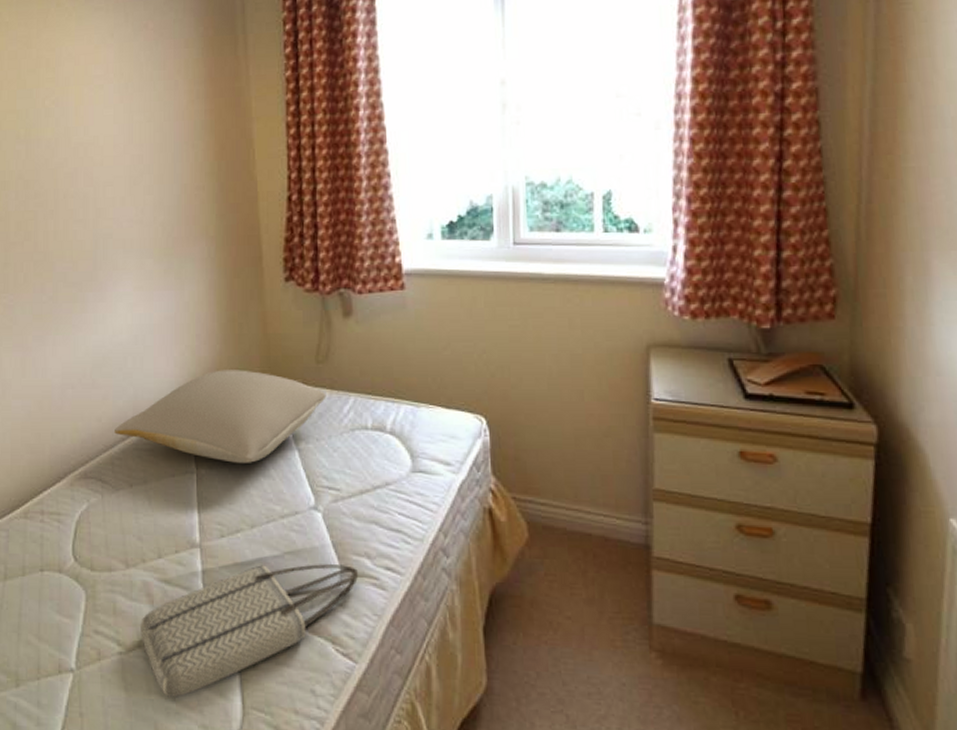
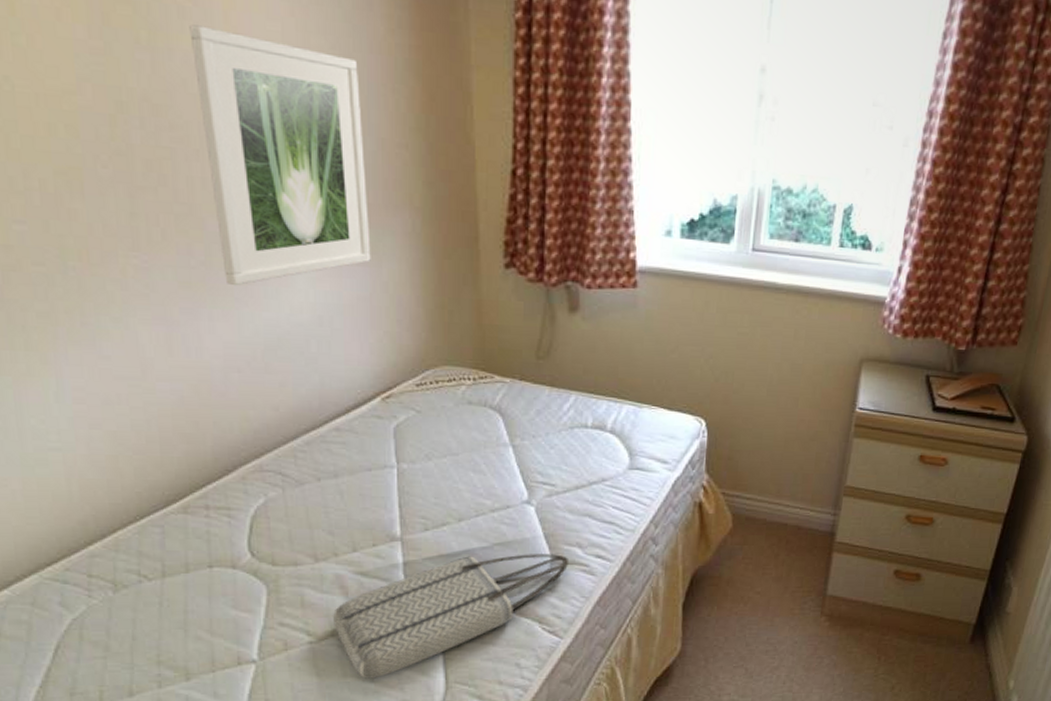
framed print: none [52,119,176,314] -> present [189,24,371,285]
pillow: present [115,370,326,463] -> none [296,360,546,458]

